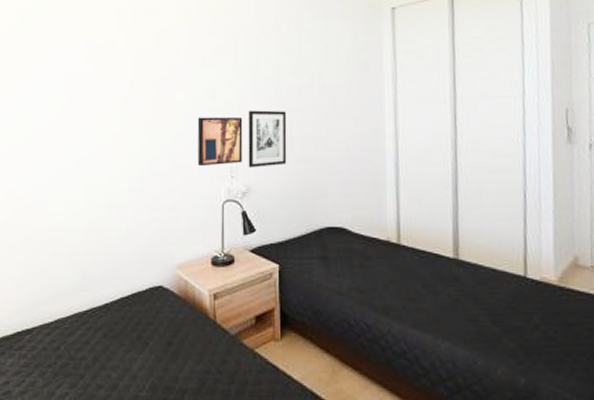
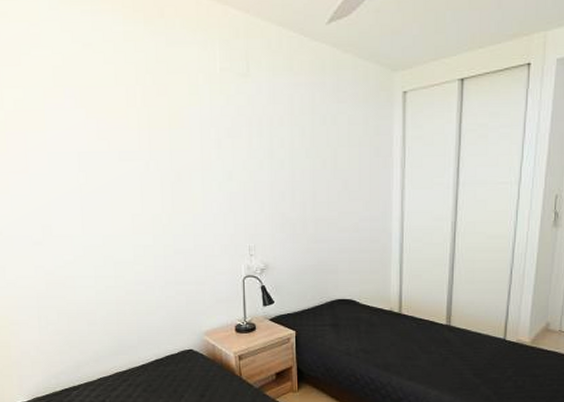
wall art: present [197,116,243,167] -> none [215,198,260,246]
wall art: present [248,110,287,168] -> none [264,192,302,247]

